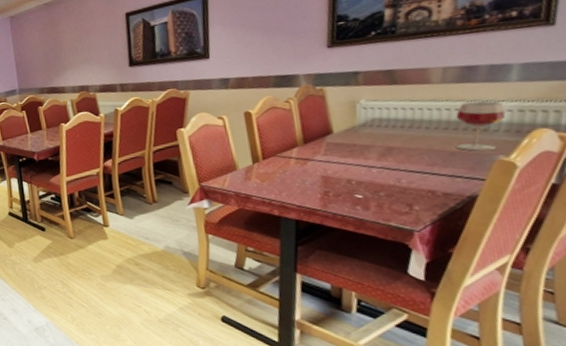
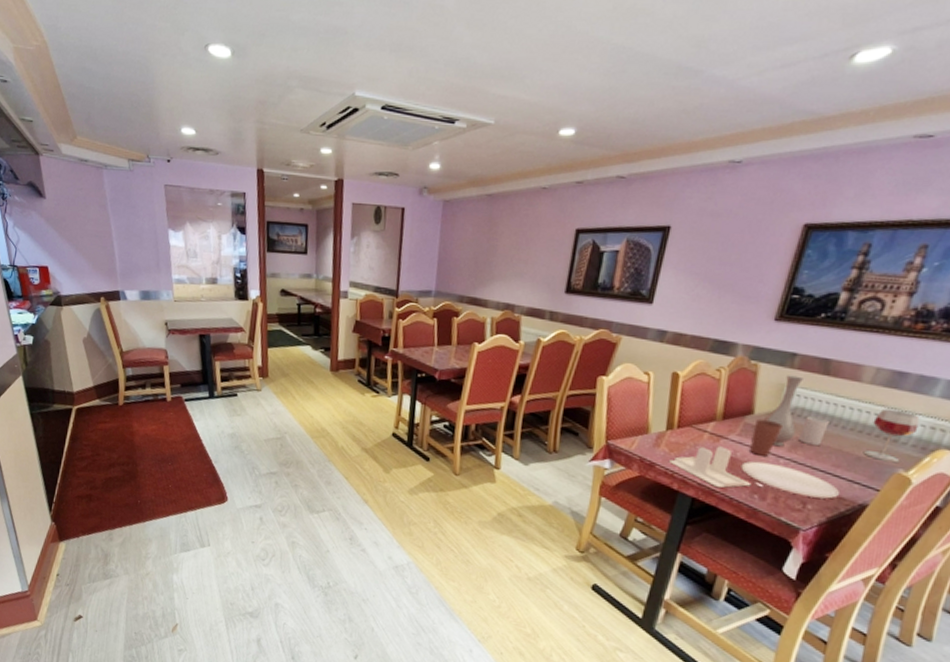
napkin holder: none [262,168,351,207] -> present [668,446,752,489]
plate: none [335,174,445,199] -> present [741,461,840,499]
cup: none [337,135,366,170] -> present [750,418,784,457]
vase: none [343,91,380,157] -> present [763,375,803,446]
cup: none [384,123,412,151] -> present [799,416,829,447]

